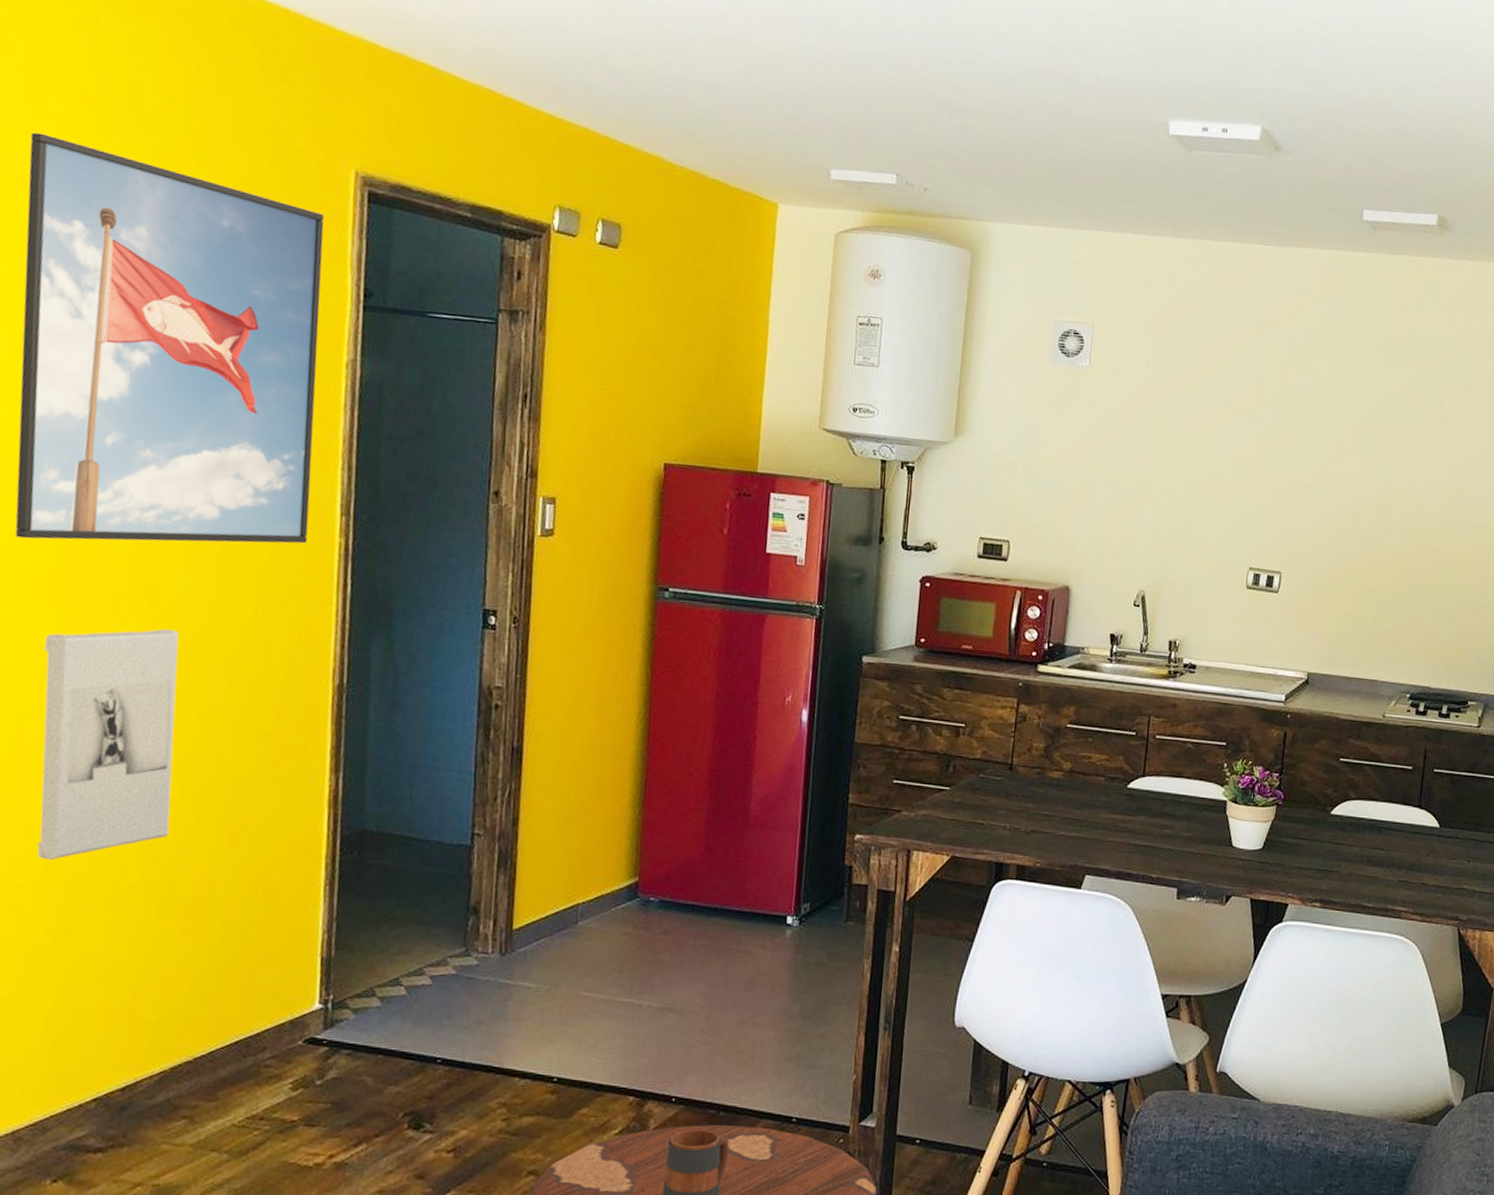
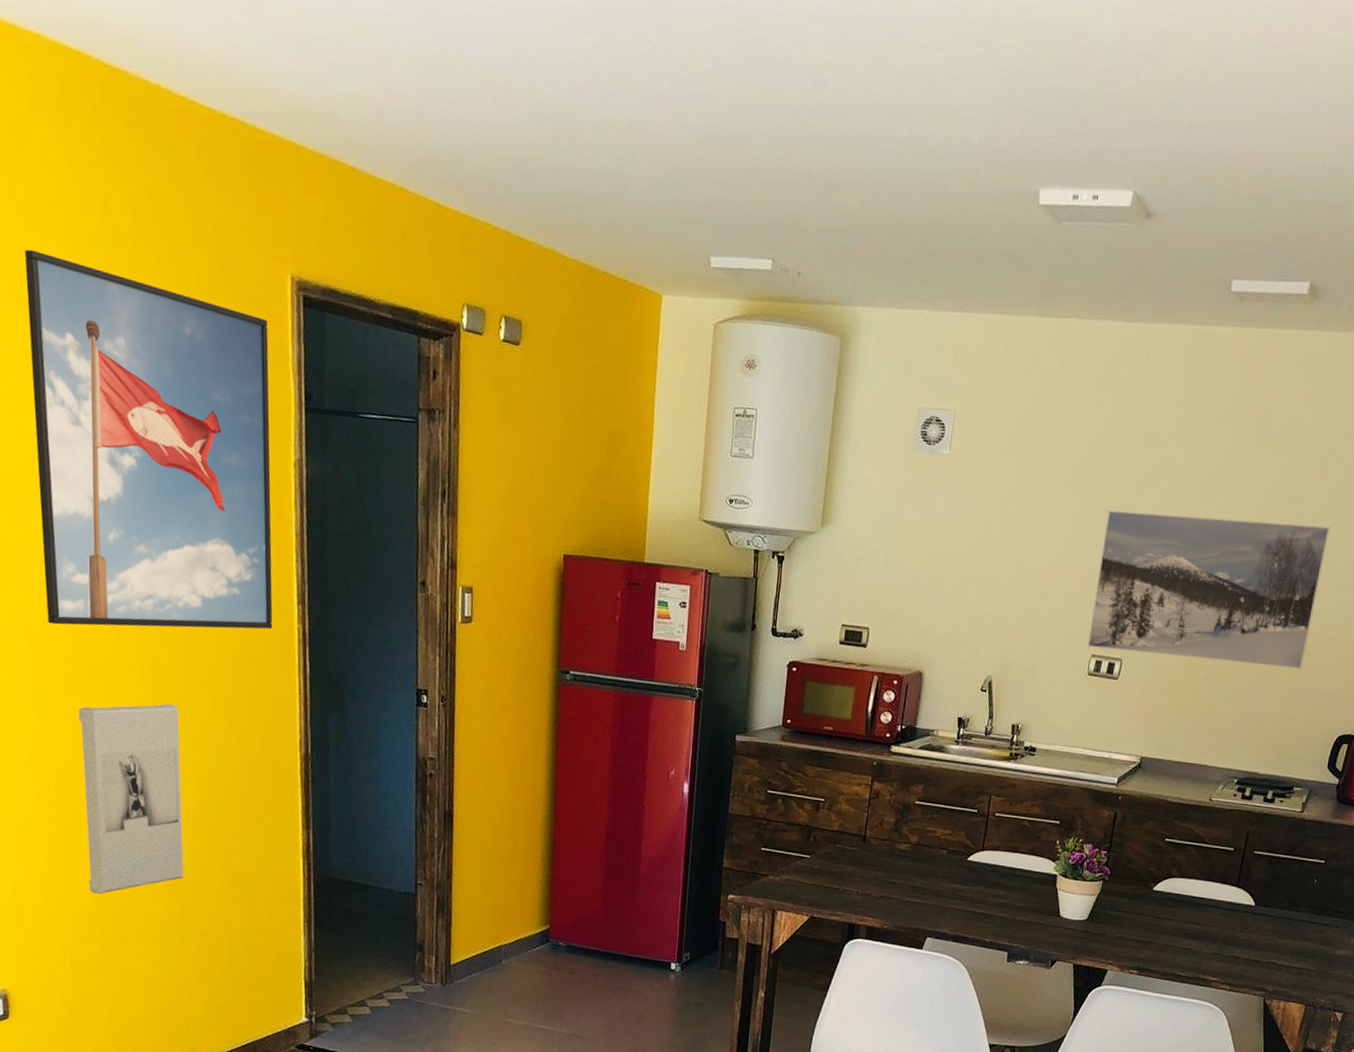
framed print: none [1244,423,1480,581] -> present [1087,510,1330,669]

